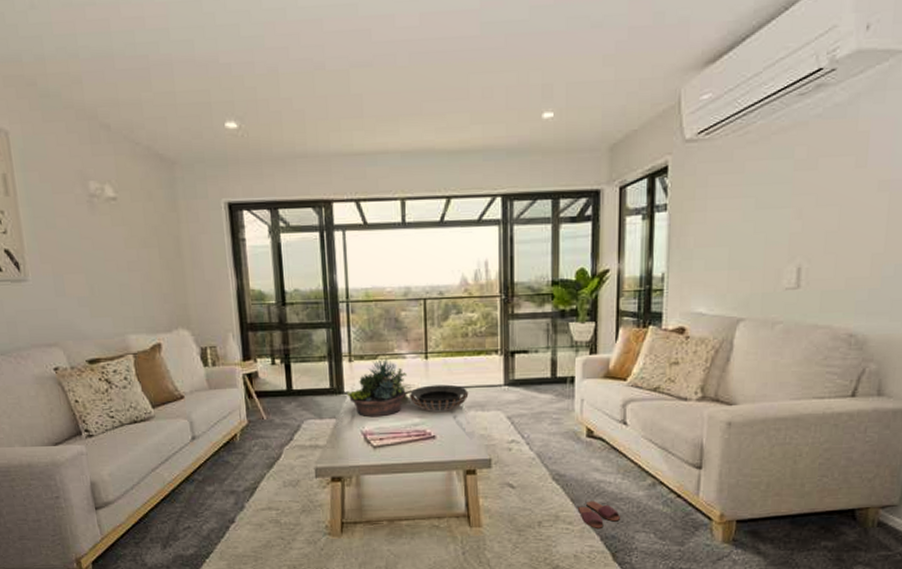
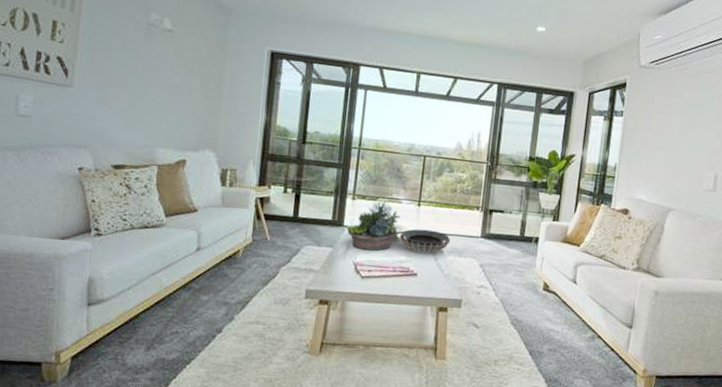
slippers: present [578,501,620,528] -> none [529,346,563,372]

